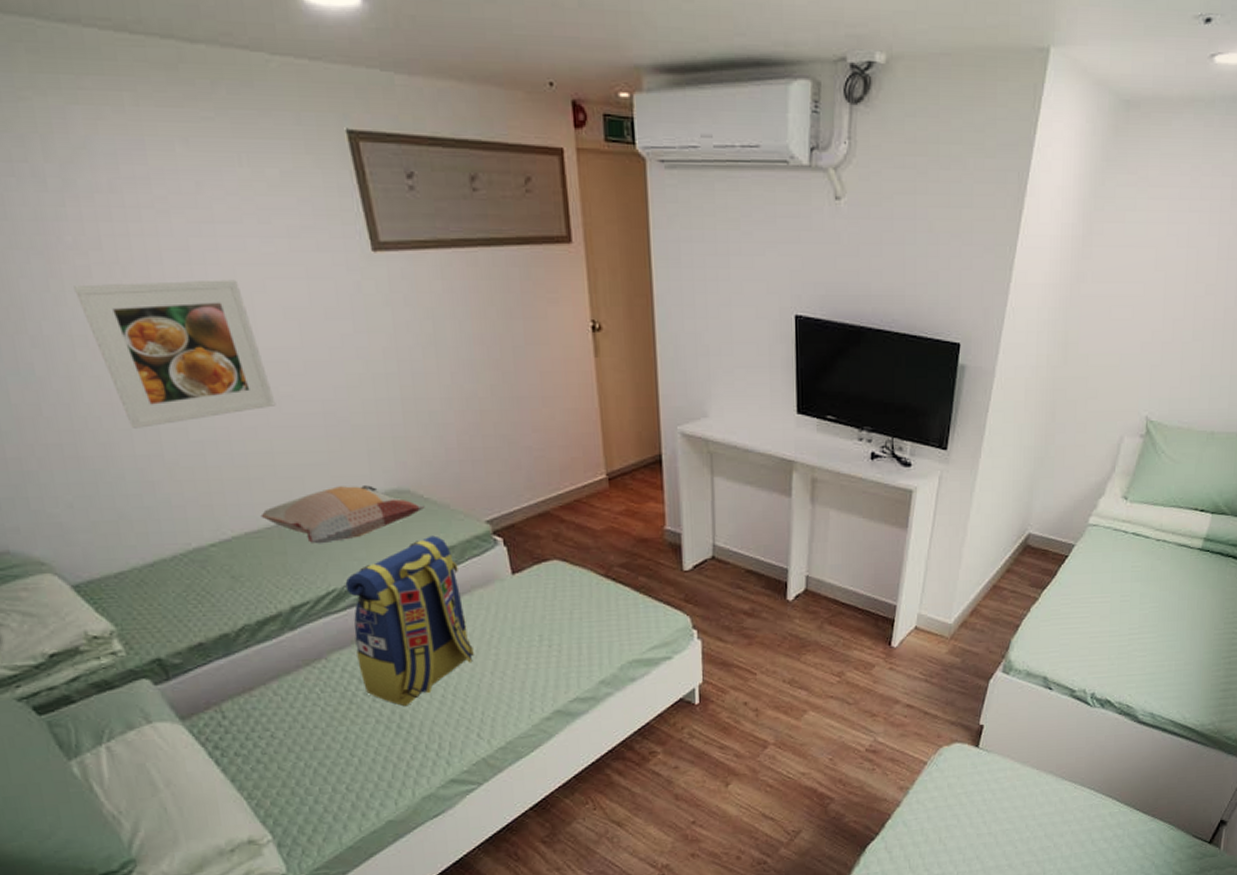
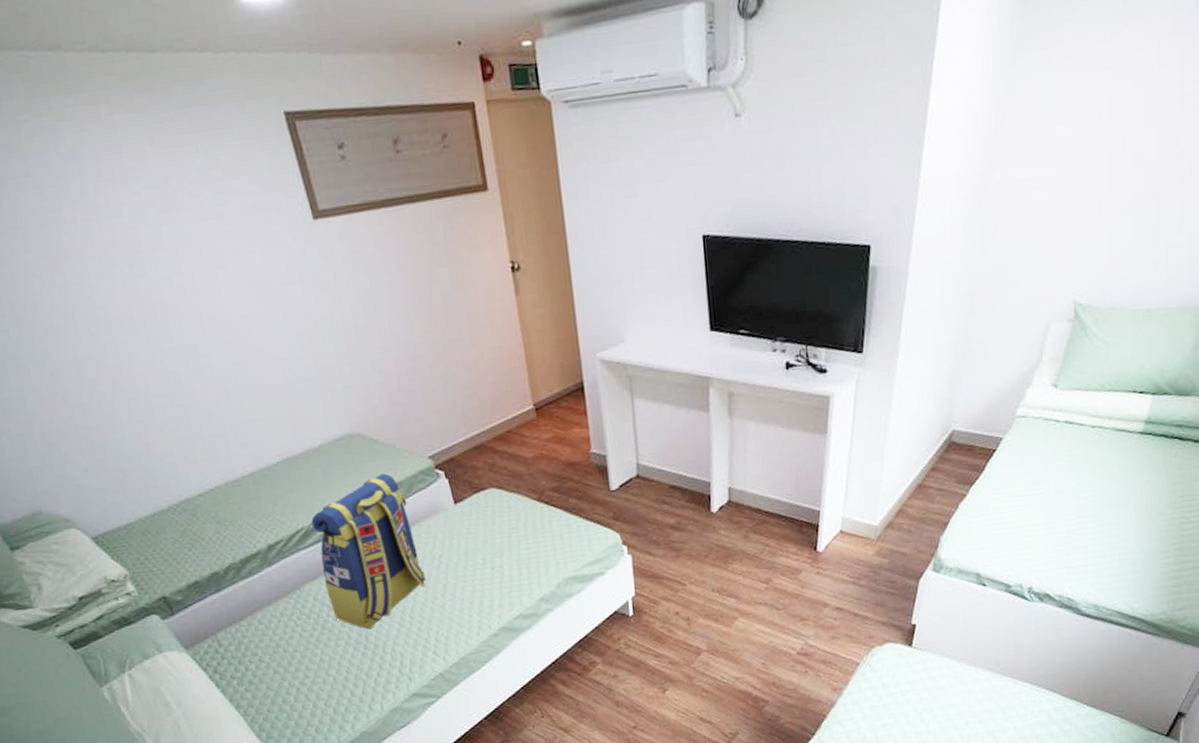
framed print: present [74,279,276,428] -> none [74,259,243,398]
decorative pillow: present [260,485,425,544] -> none [237,432,374,488]

